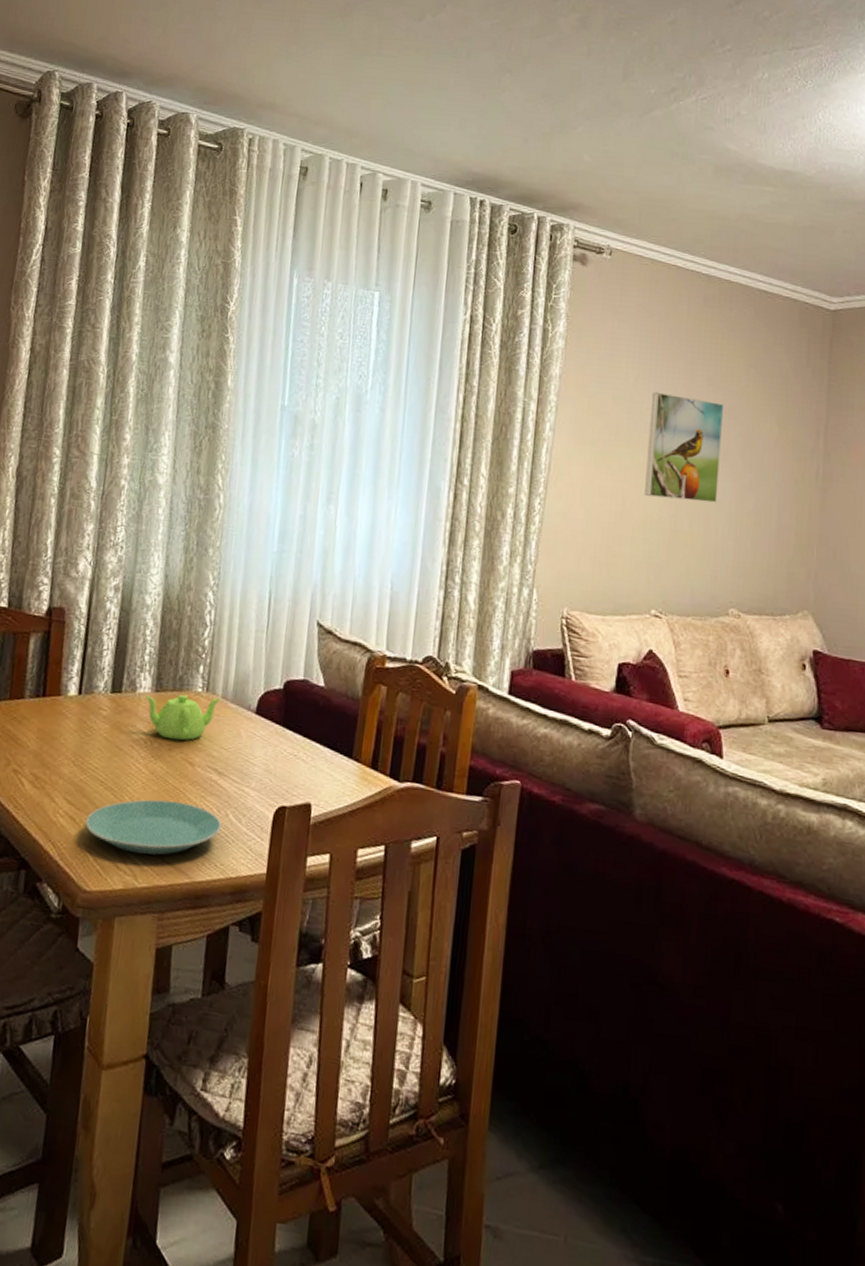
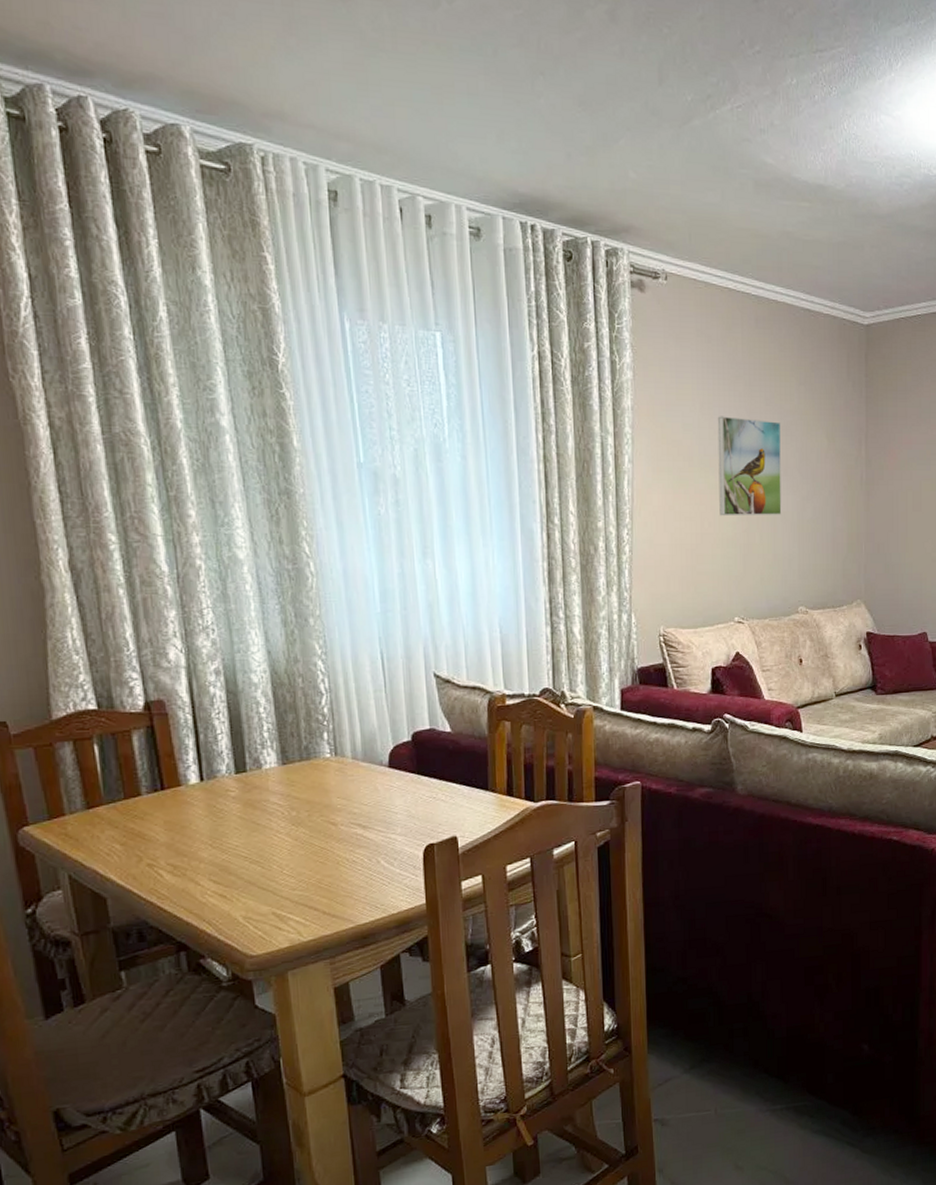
plate: present [84,799,223,855] -> none [236,859,376,914]
teapot: present [145,694,221,741] -> none [273,759,351,806]

